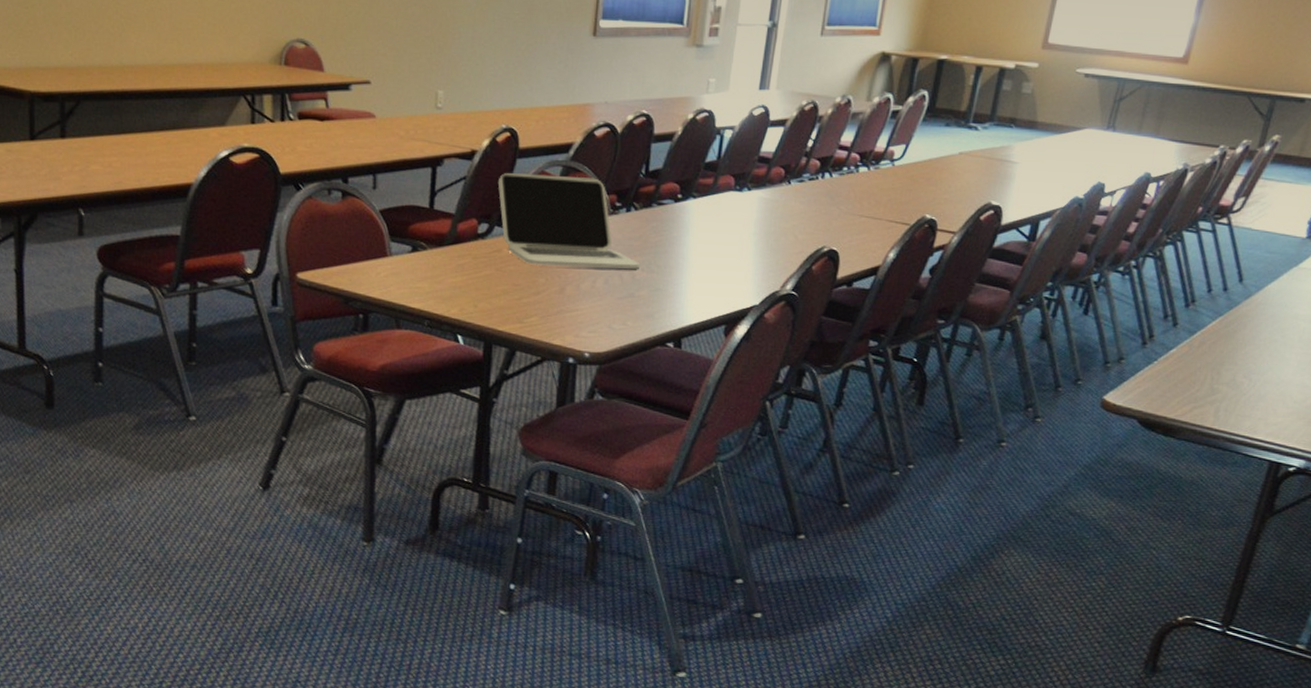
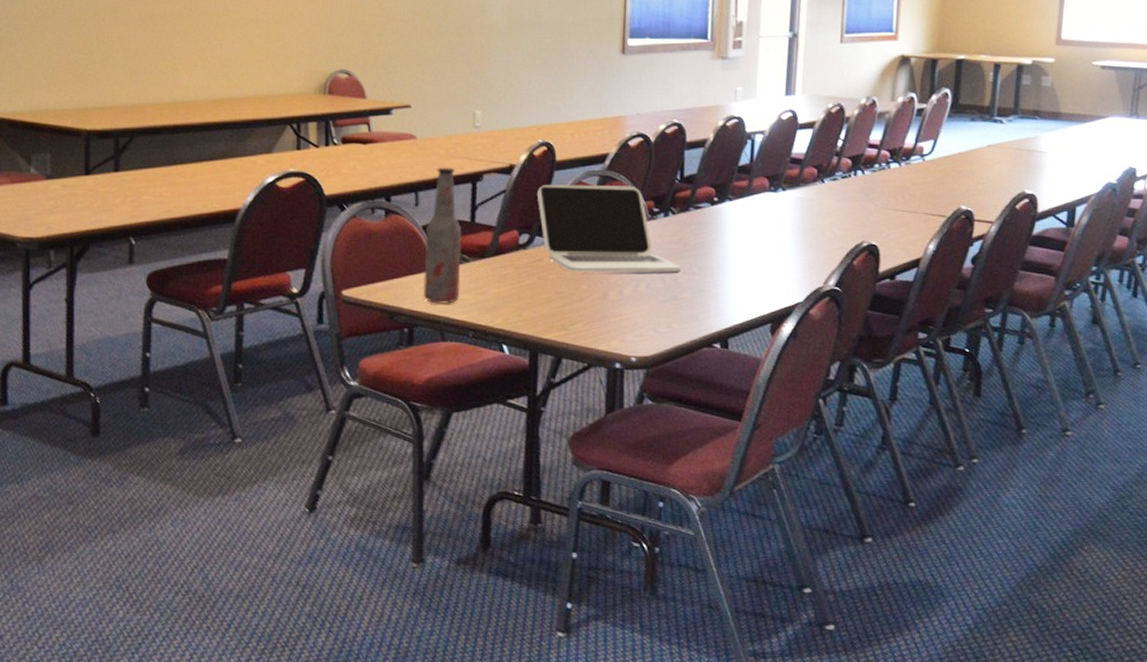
bottle: none [379,149,420,291] -> present [423,167,462,304]

